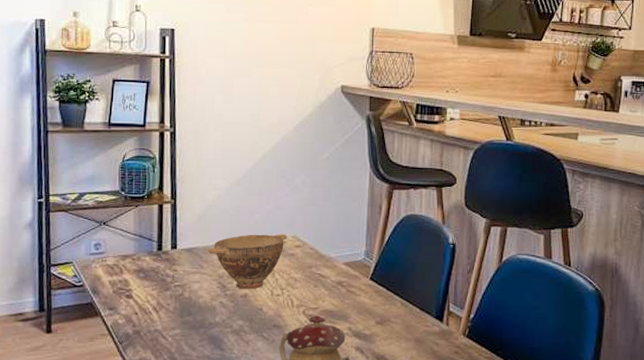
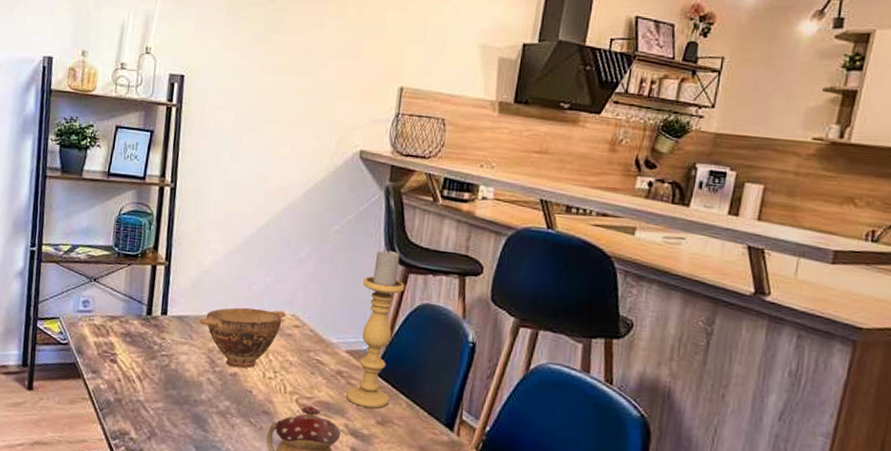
candle holder: none [347,169,391,311] -> present [346,248,405,409]

